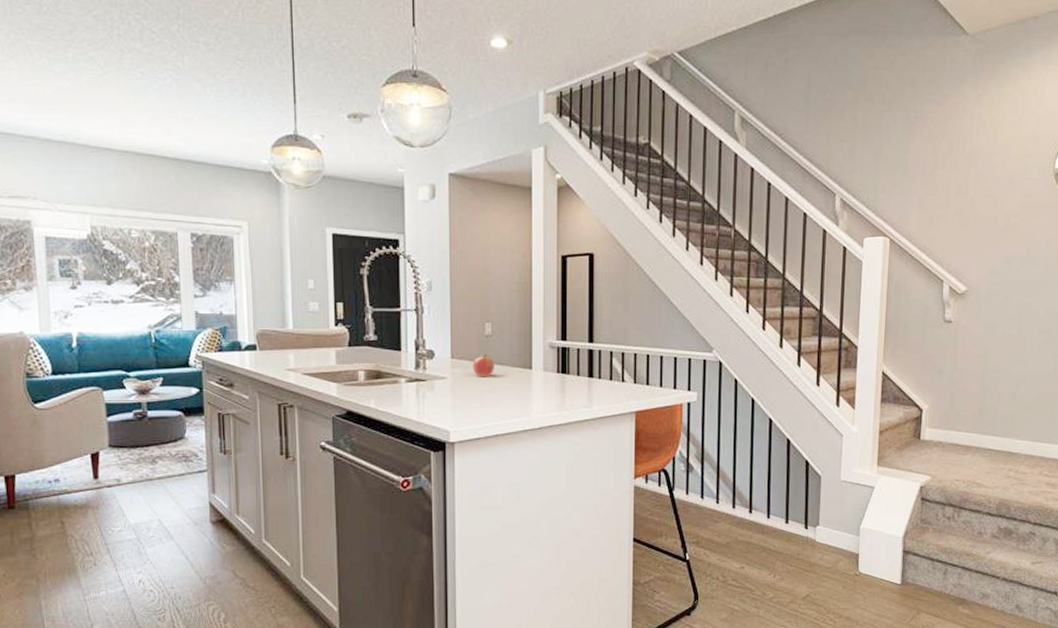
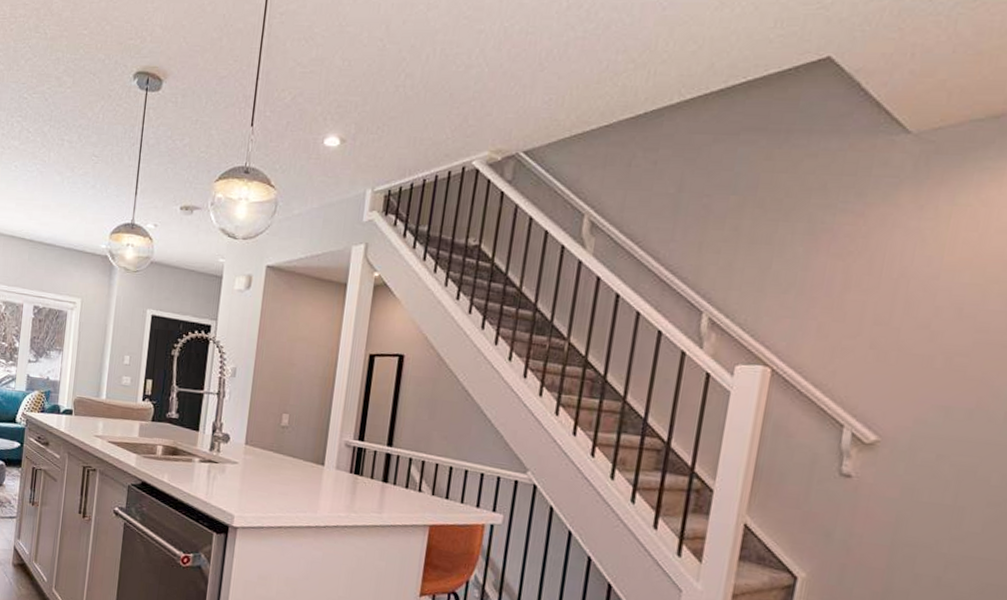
fruit: present [473,355,494,377] -> none [265,445,287,468]

